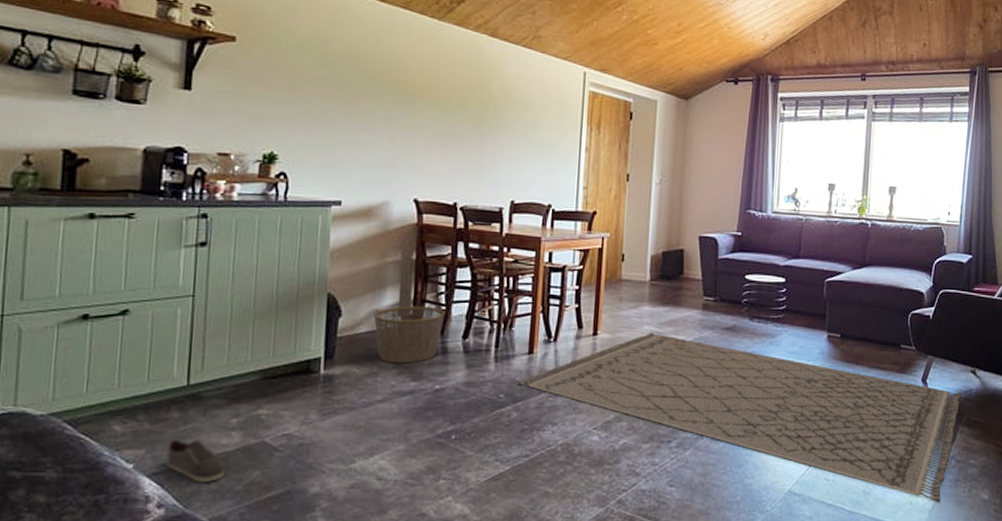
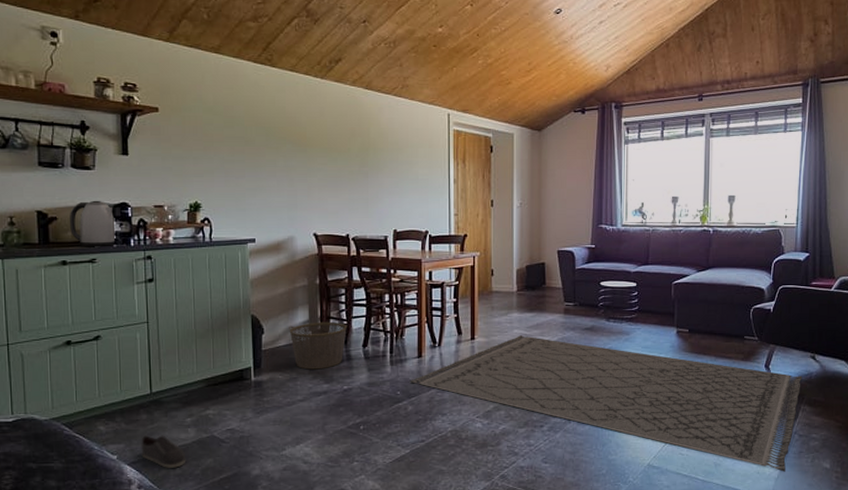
kettle: none [105,141,165,200] -> present [70,200,116,247]

